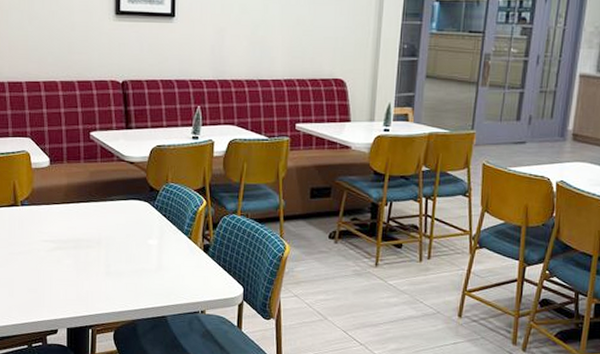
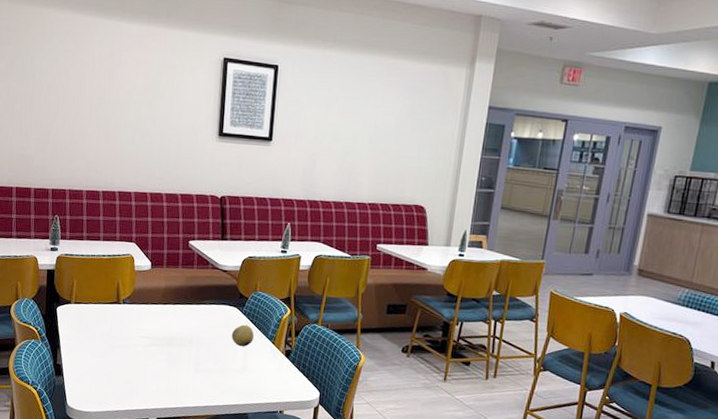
fruit: none [143,220,168,245] -> present [231,324,254,347]

